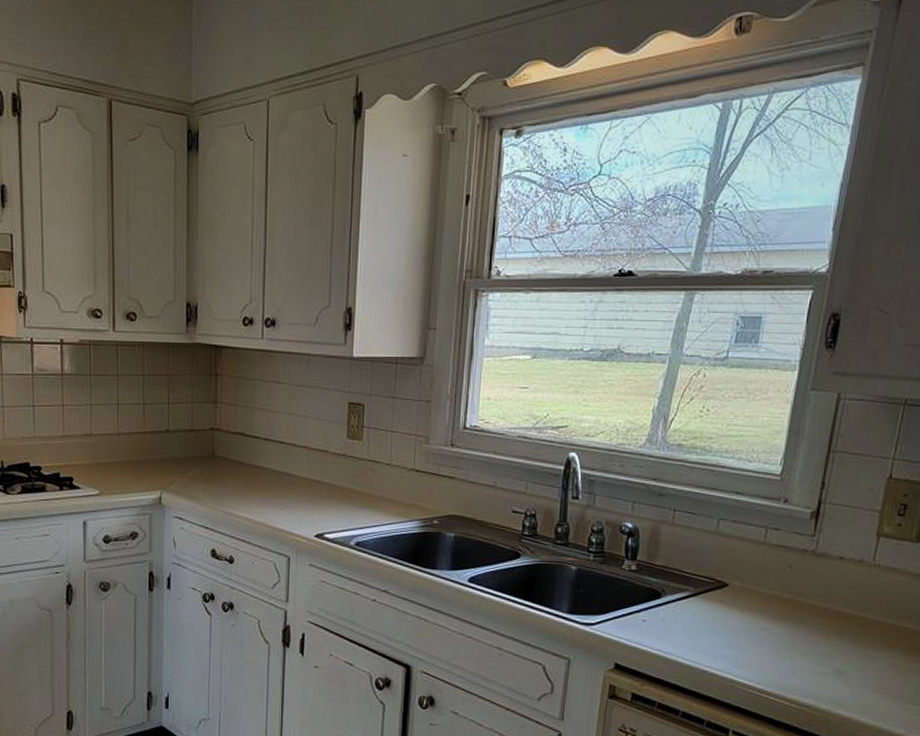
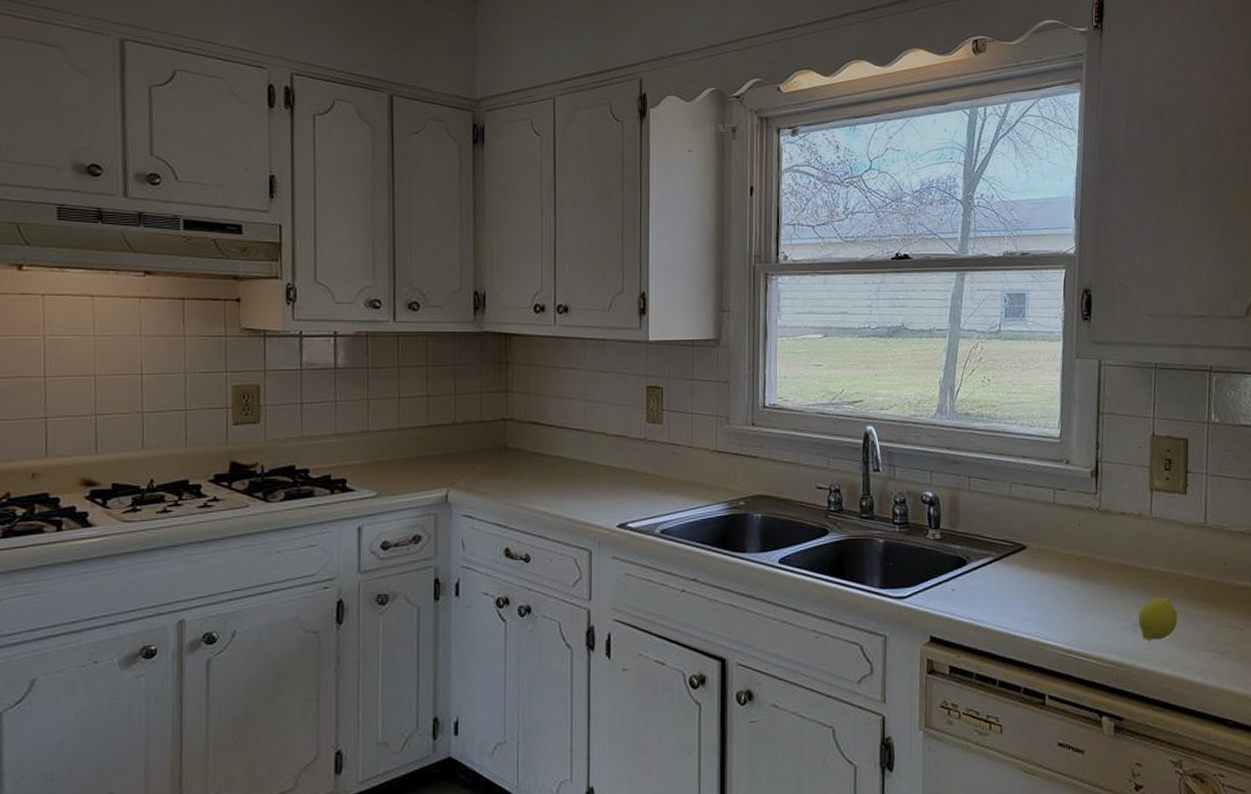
fruit: none [842,647,888,689] -> present [1139,597,1178,640]

